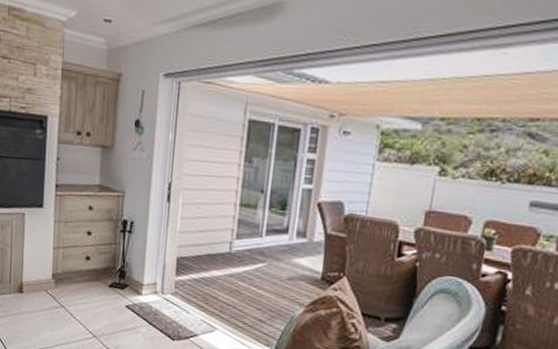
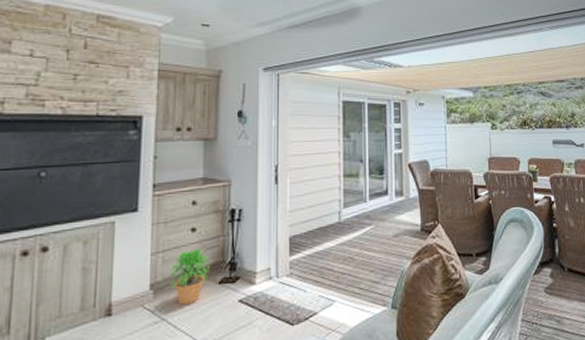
potted plant: none [67,251,104,299] -> present [168,249,211,305]

